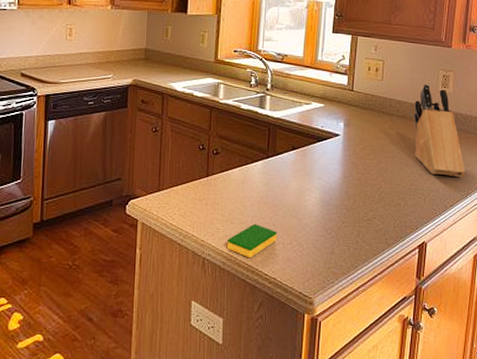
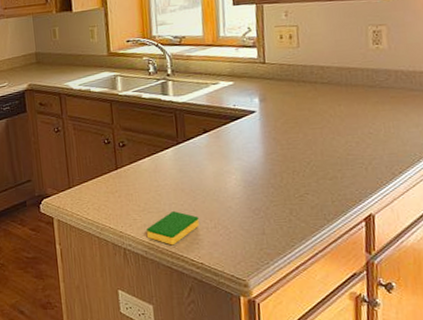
knife block: present [413,84,465,177] -> none [341,43,414,141]

